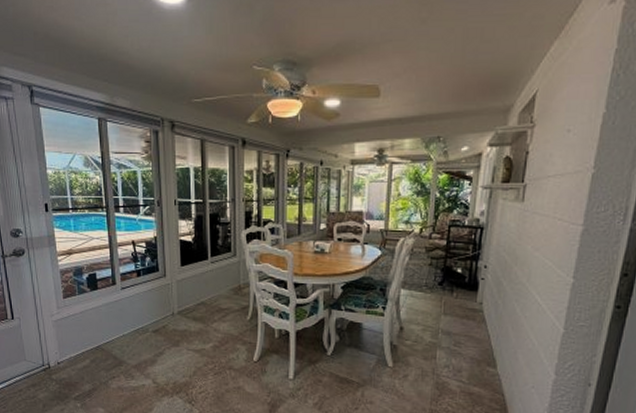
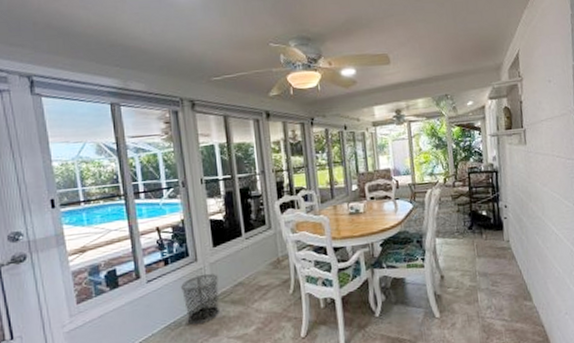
waste bin: none [149,290,183,334] -> present [180,274,219,325]

